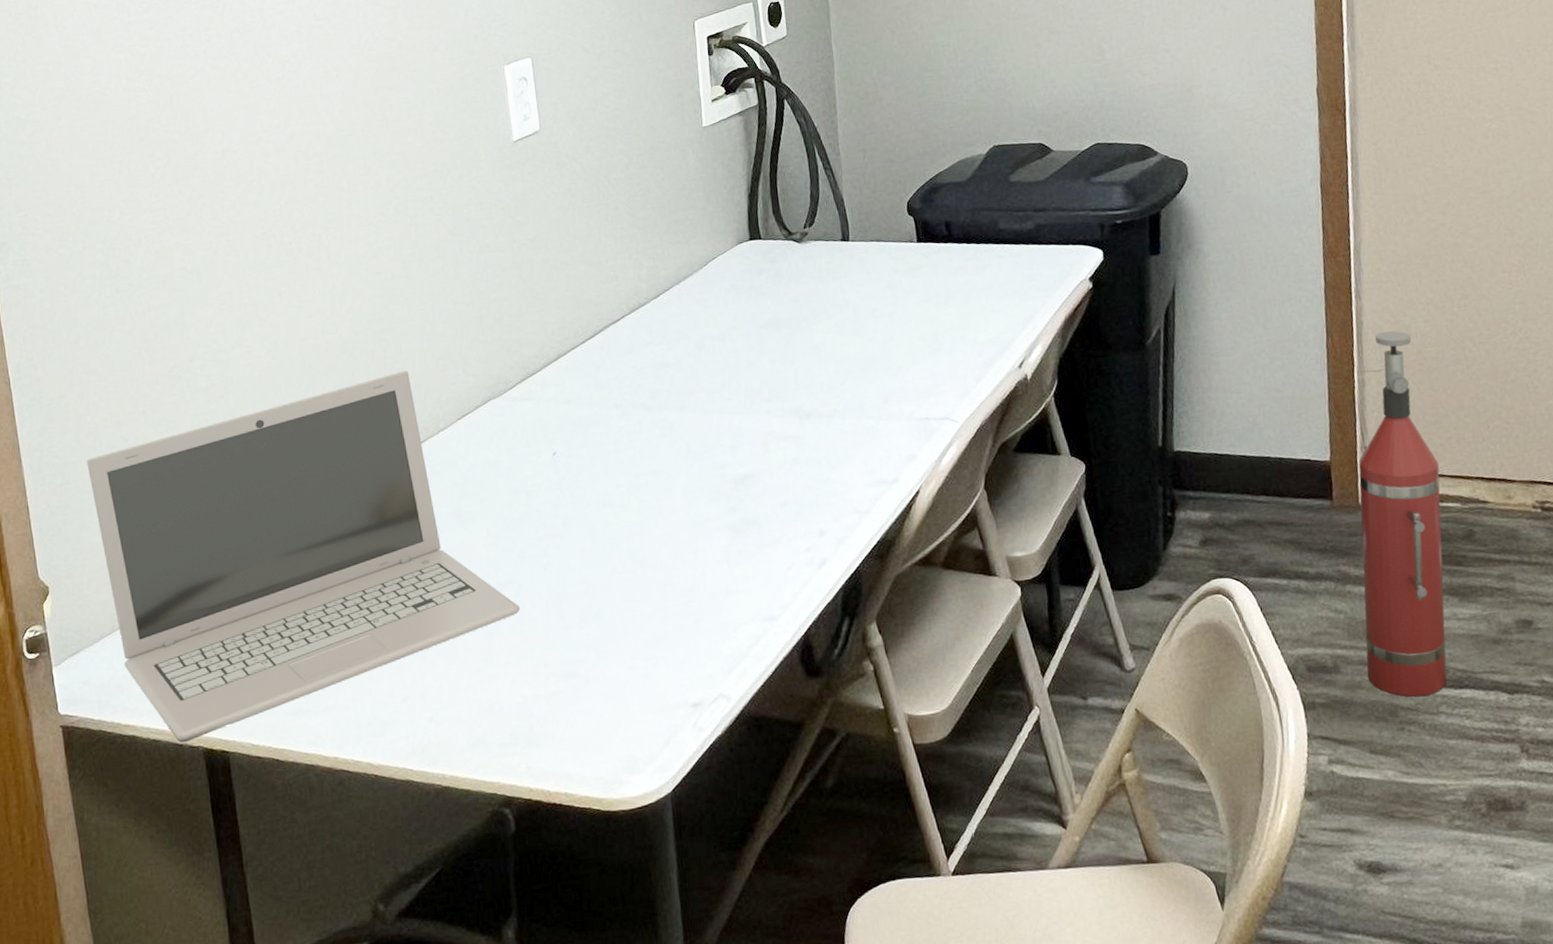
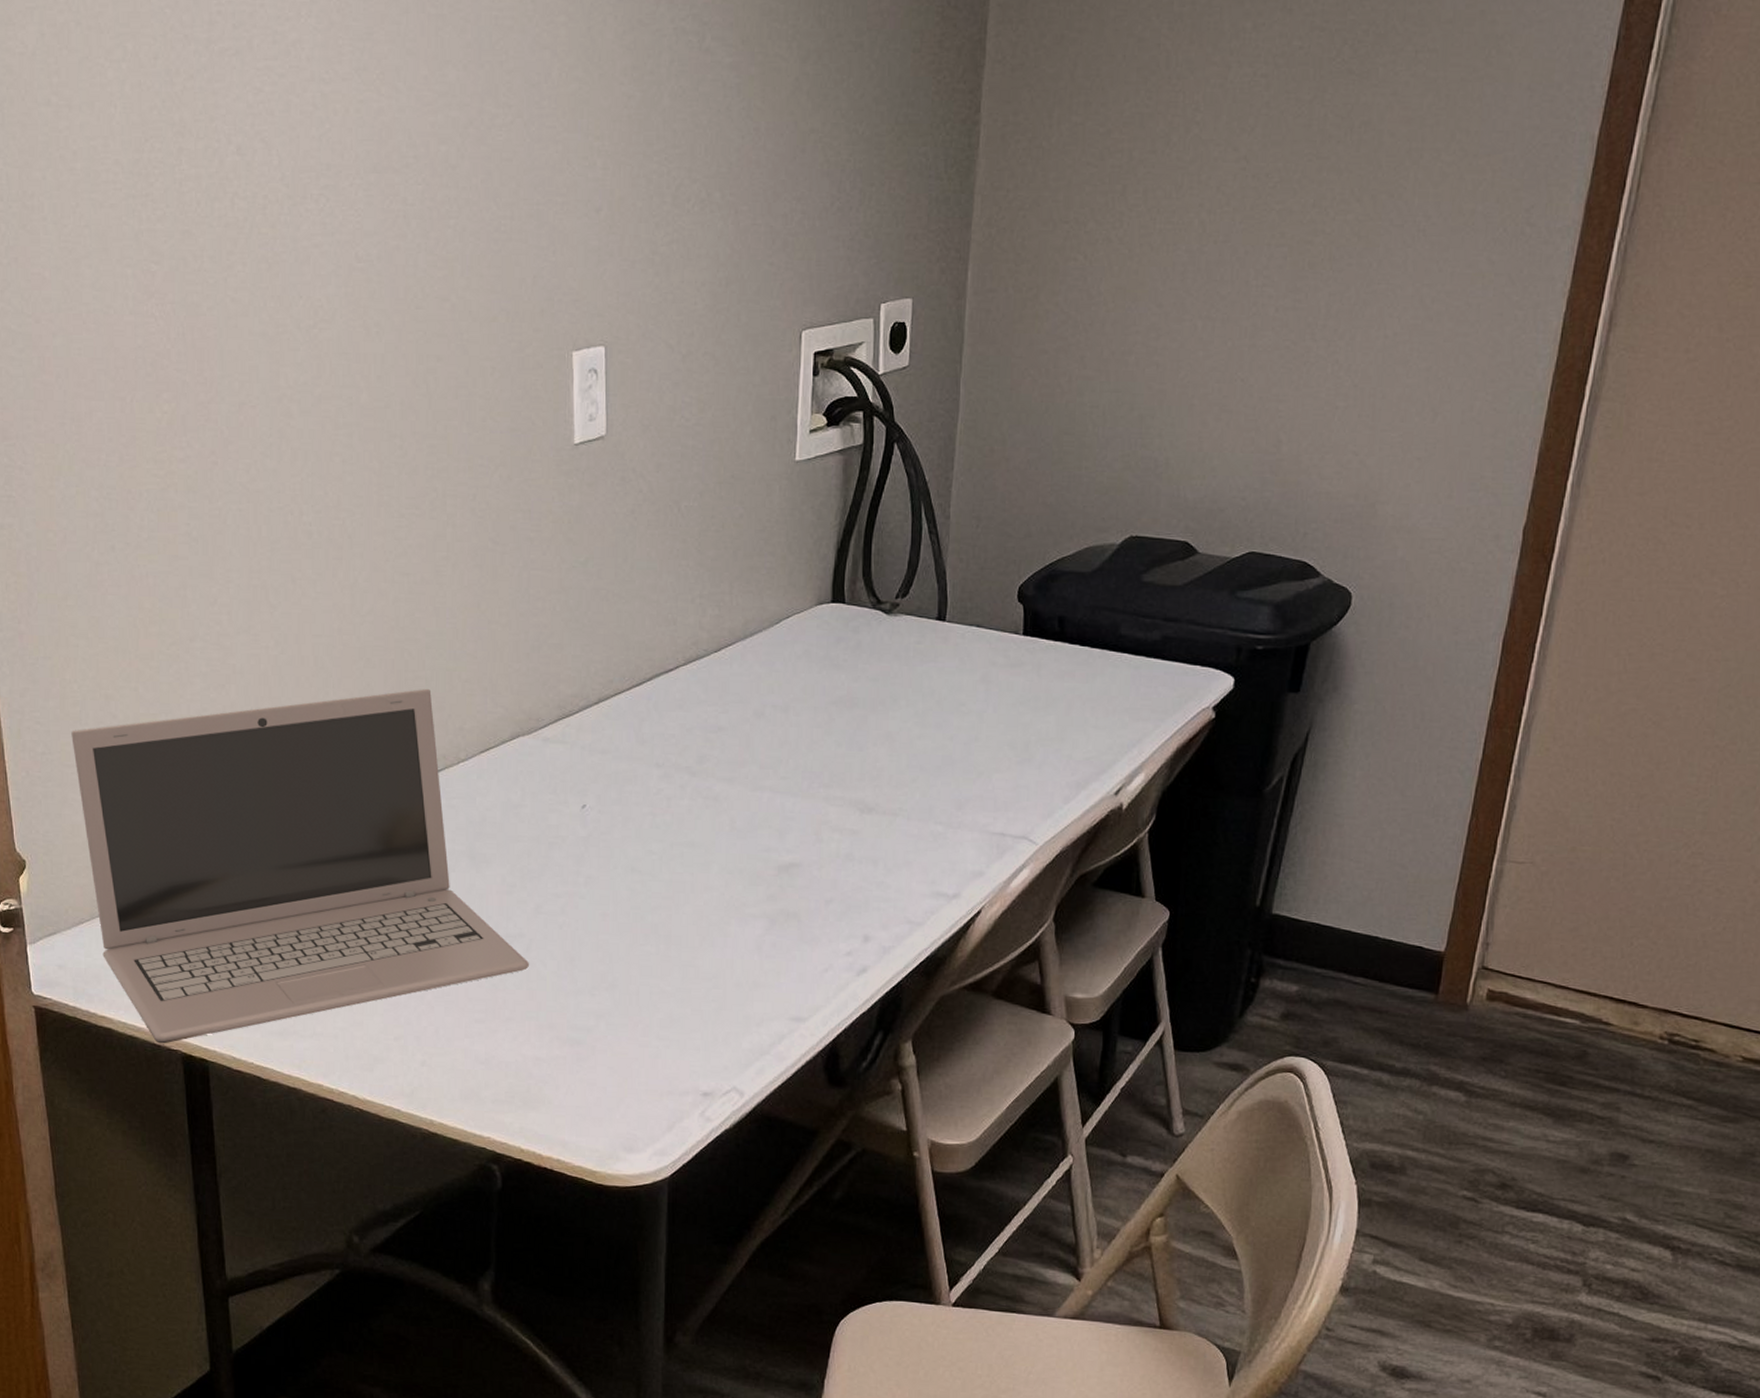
fire extinguisher: present [1359,331,1447,697] -> none [1434,820,1568,1213]

